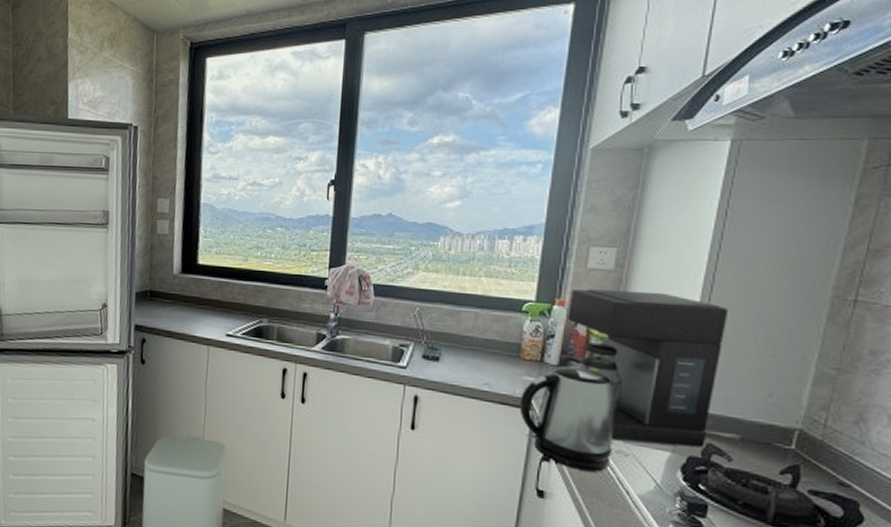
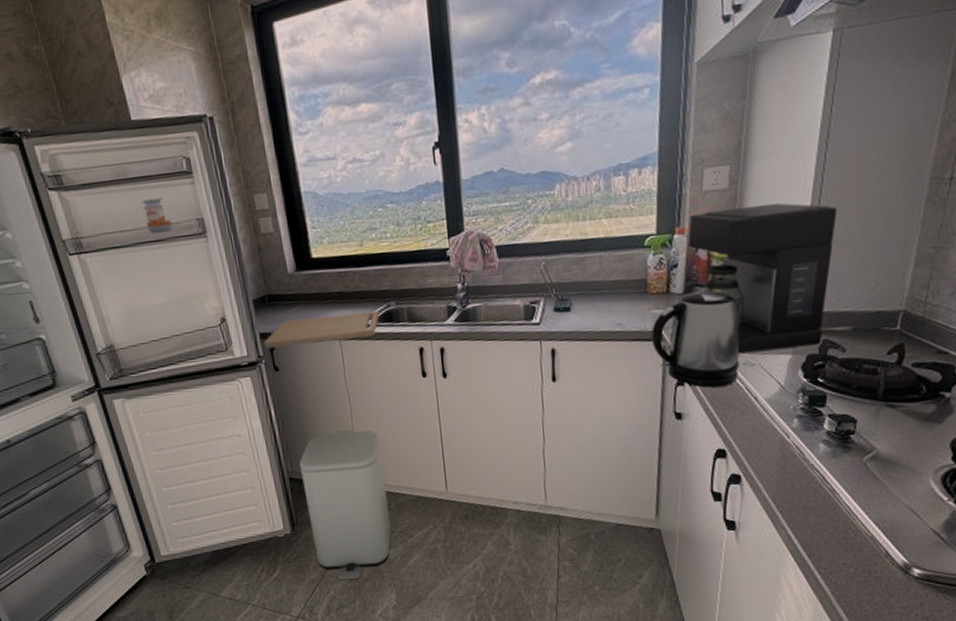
jam: none [57,186,81,218] -> present [141,197,173,235]
cutting board: none [137,318,250,348] -> present [264,310,380,349]

